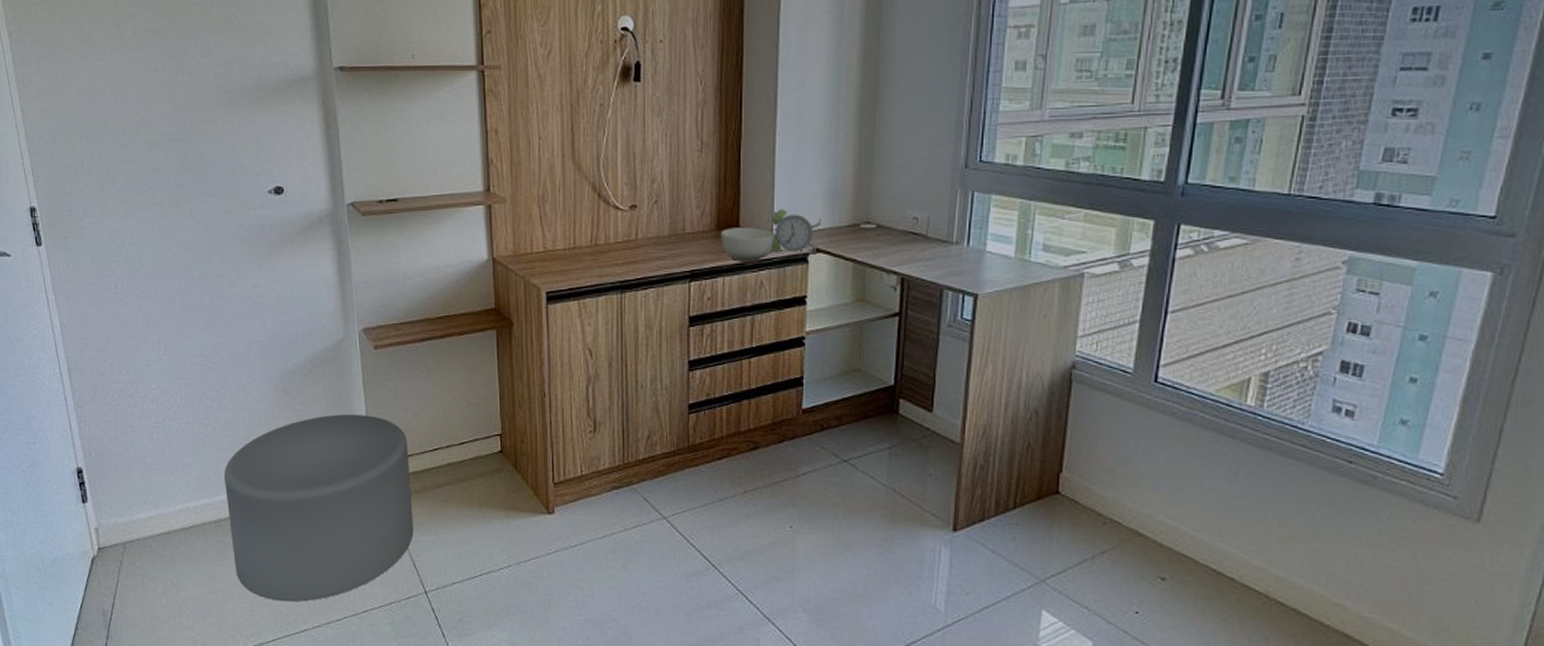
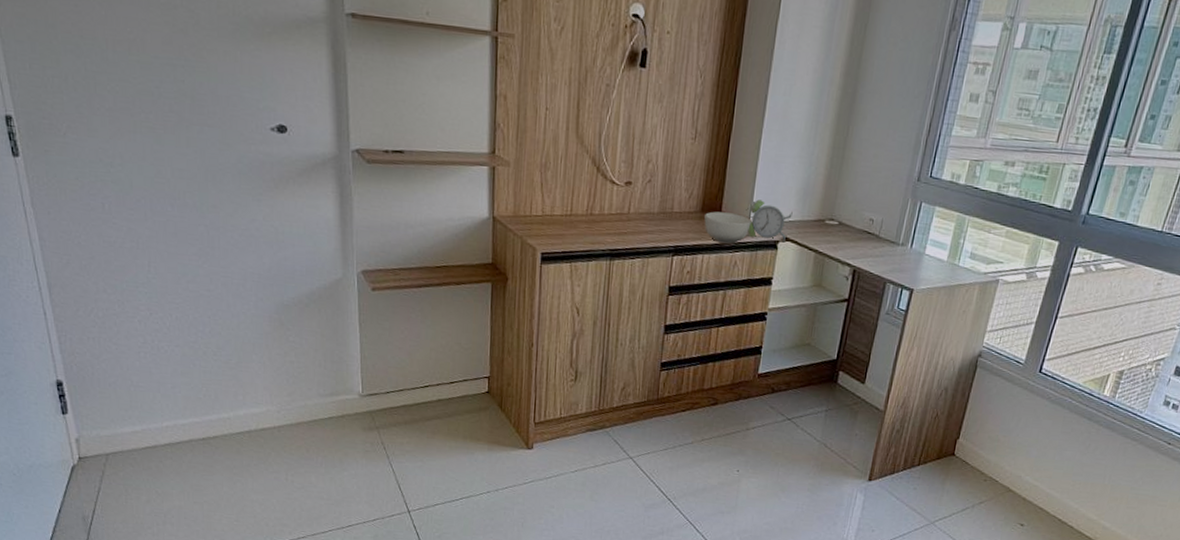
pouf: present [223,414,414,602] -> none [213,348,401,515]

